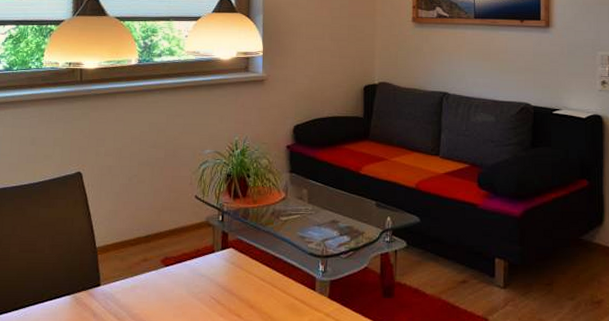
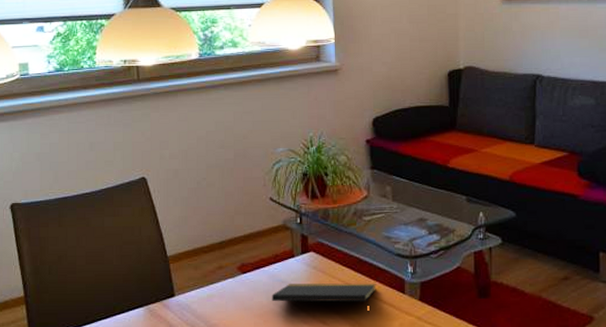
notepad: none [191,278,289,308] -> present [271,283,376,313]

